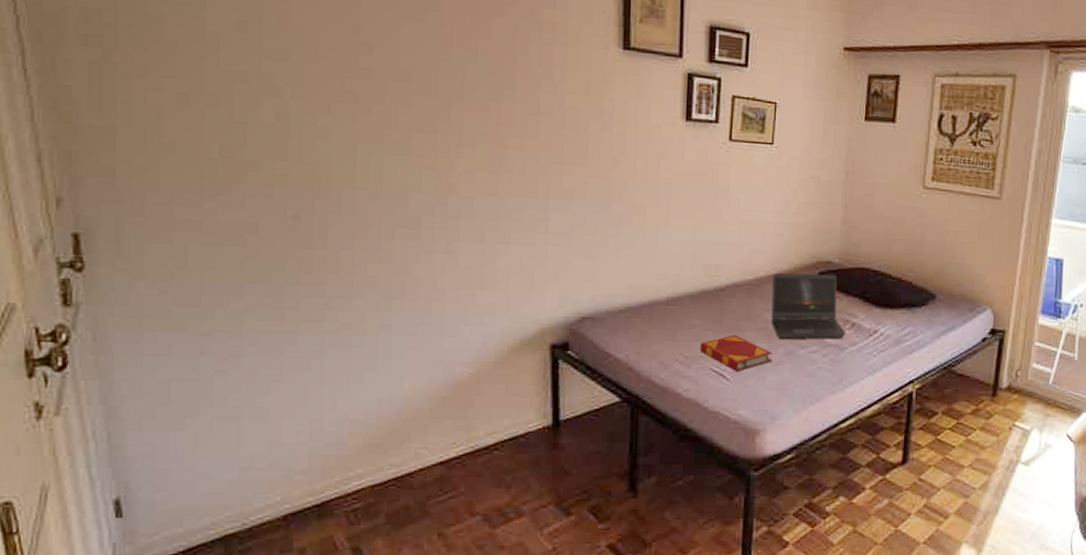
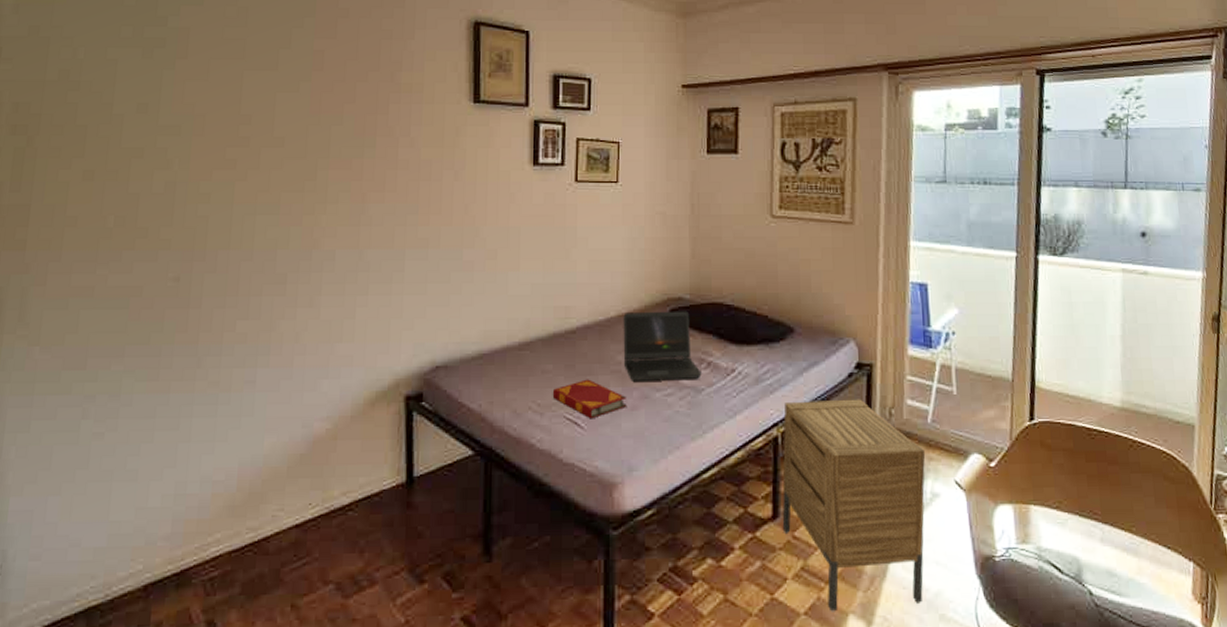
nightstand: none [910,361,1044,542] -> present [782,399,926,612]

